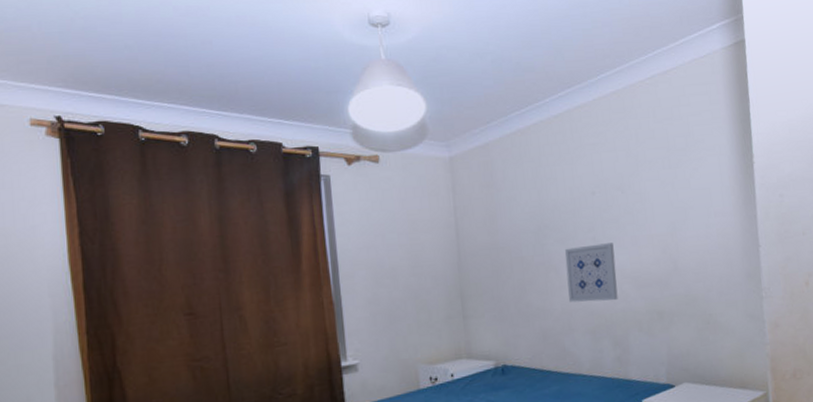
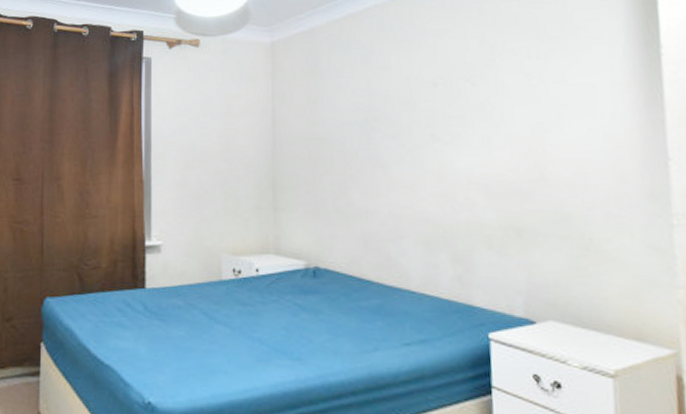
wall art: present [565,243,618,303] -> none [396,142,462,209]

